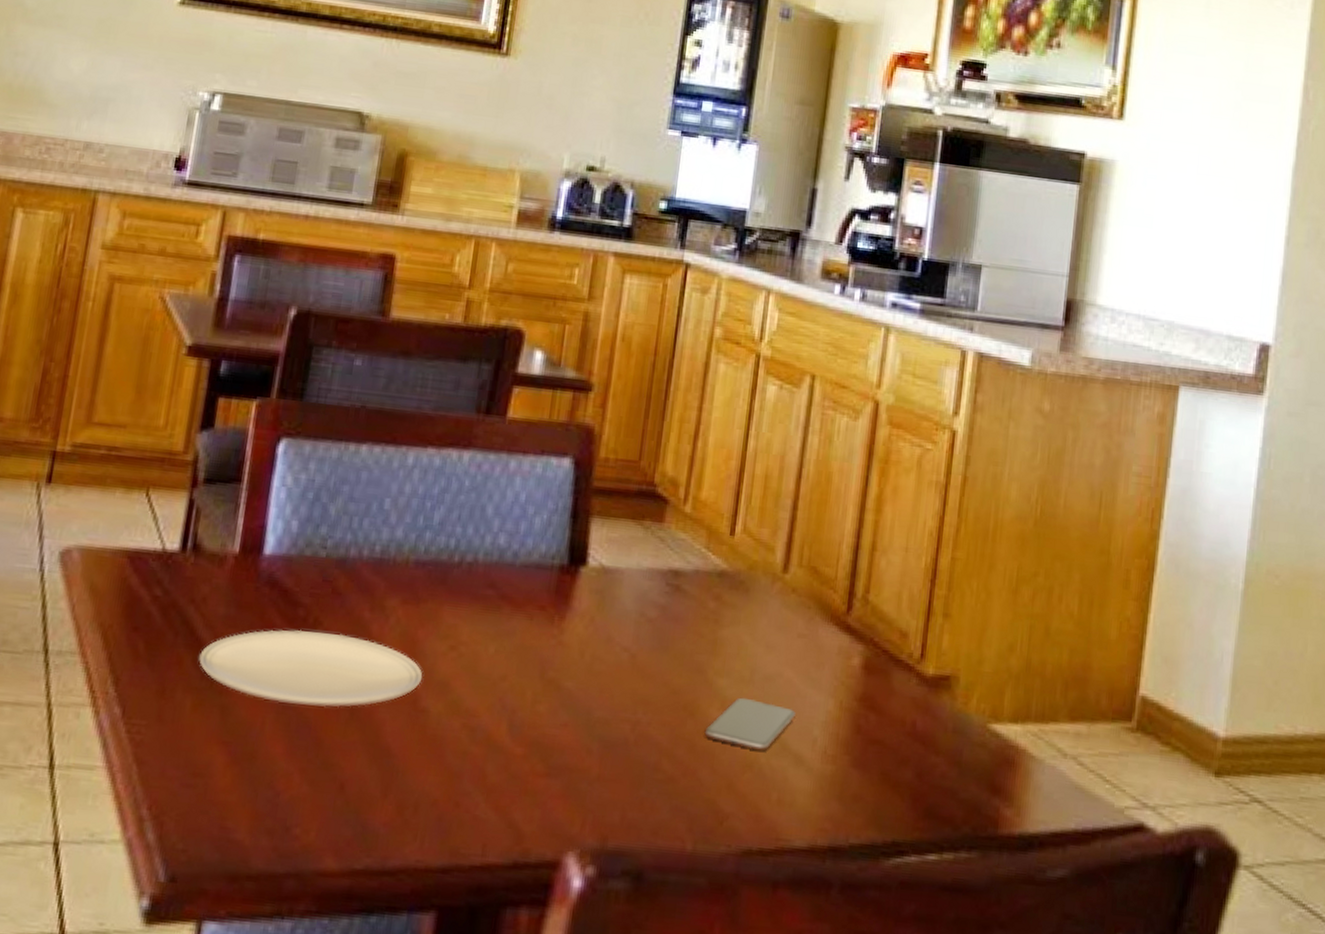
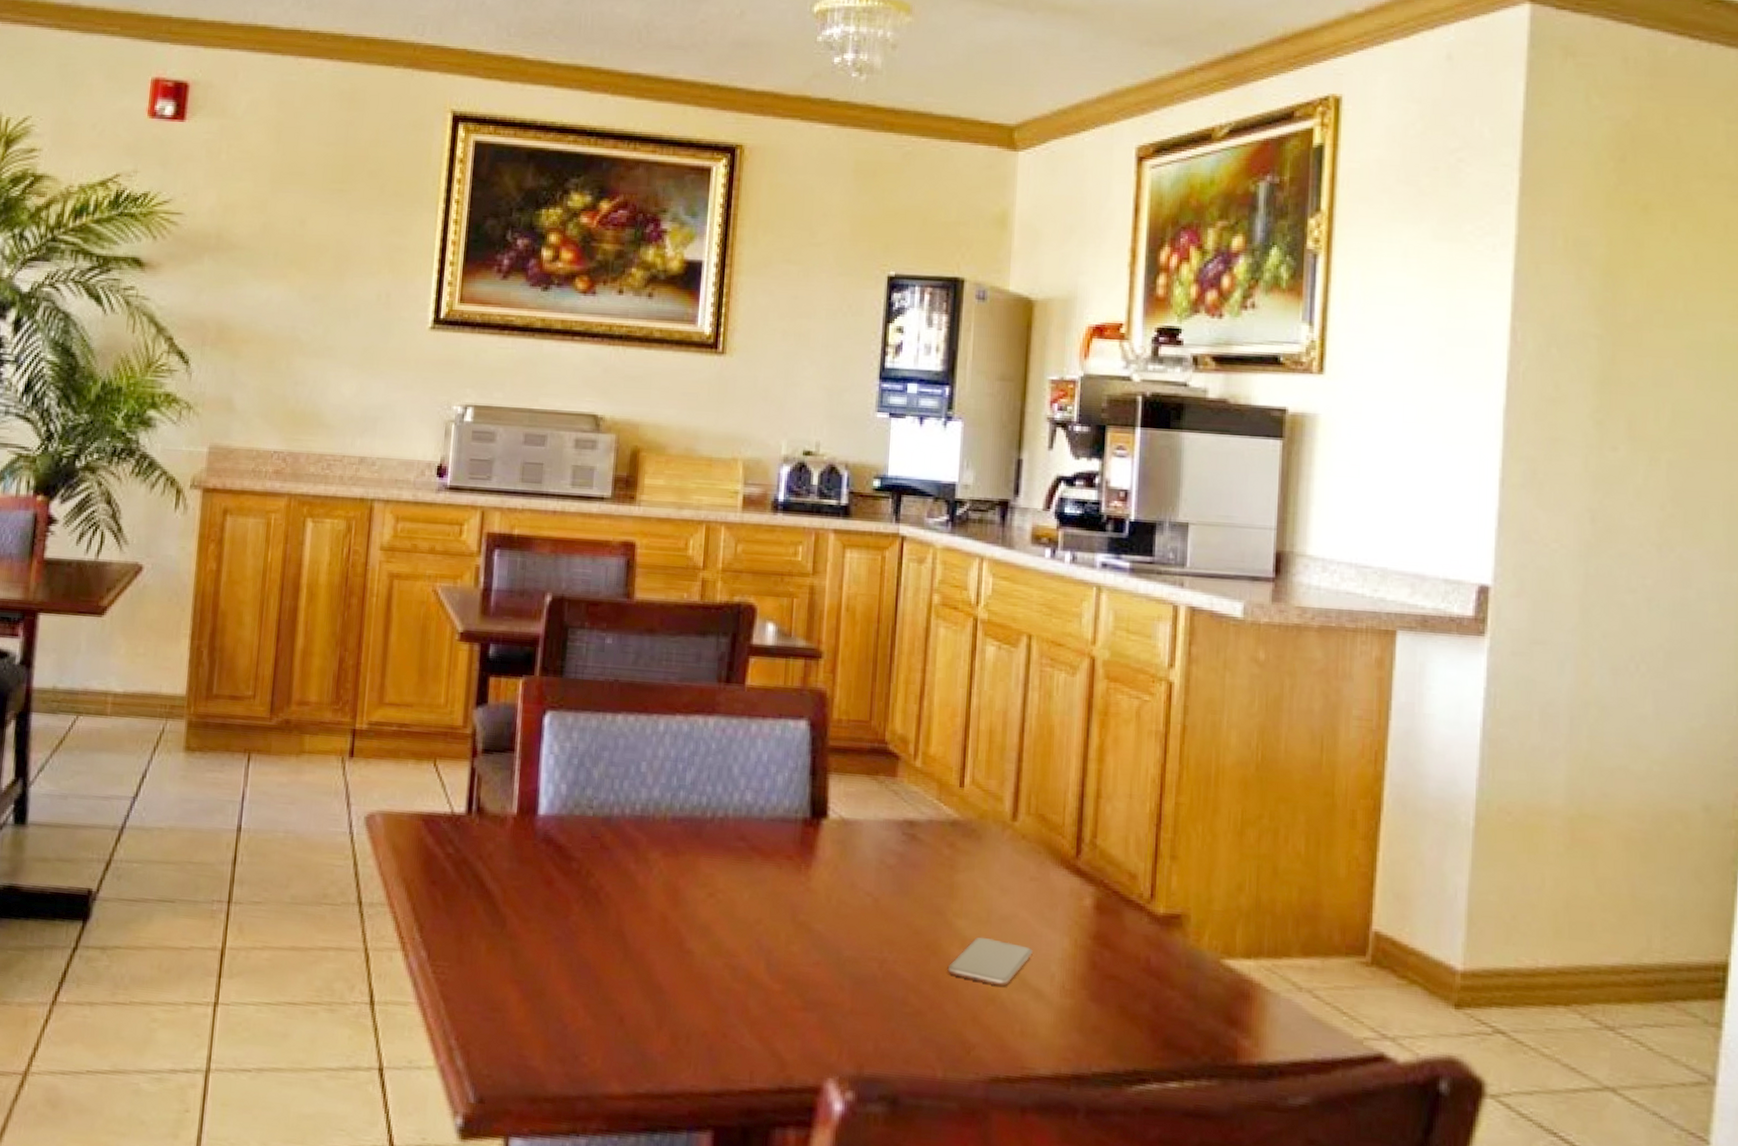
plate: present [199,629,423,708] -> none [489,881,686,950]

